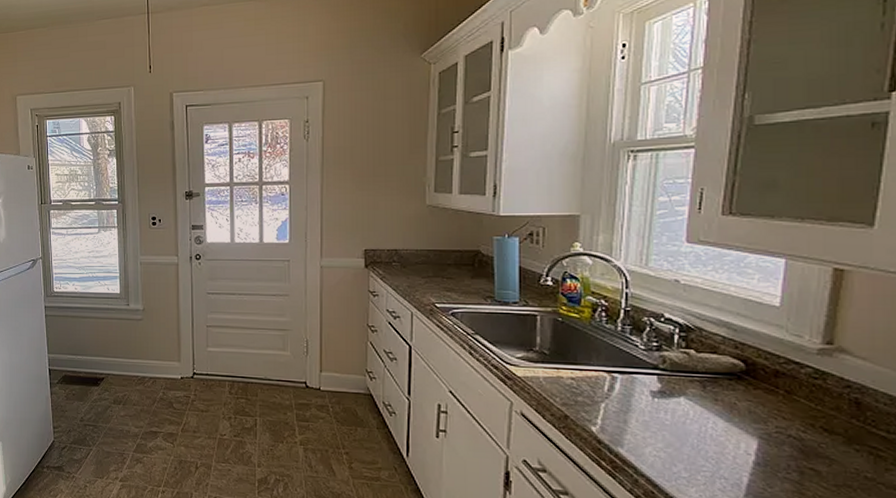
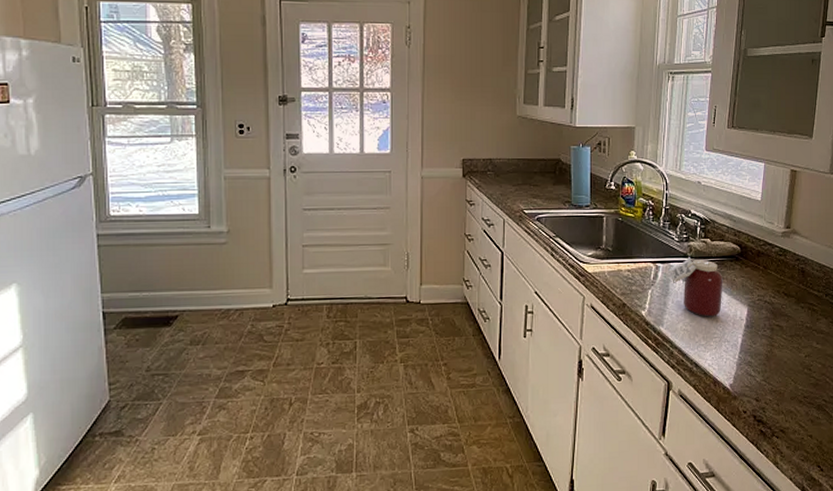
jar: none [630,368,717,446] -> present [668,256,723,317]

